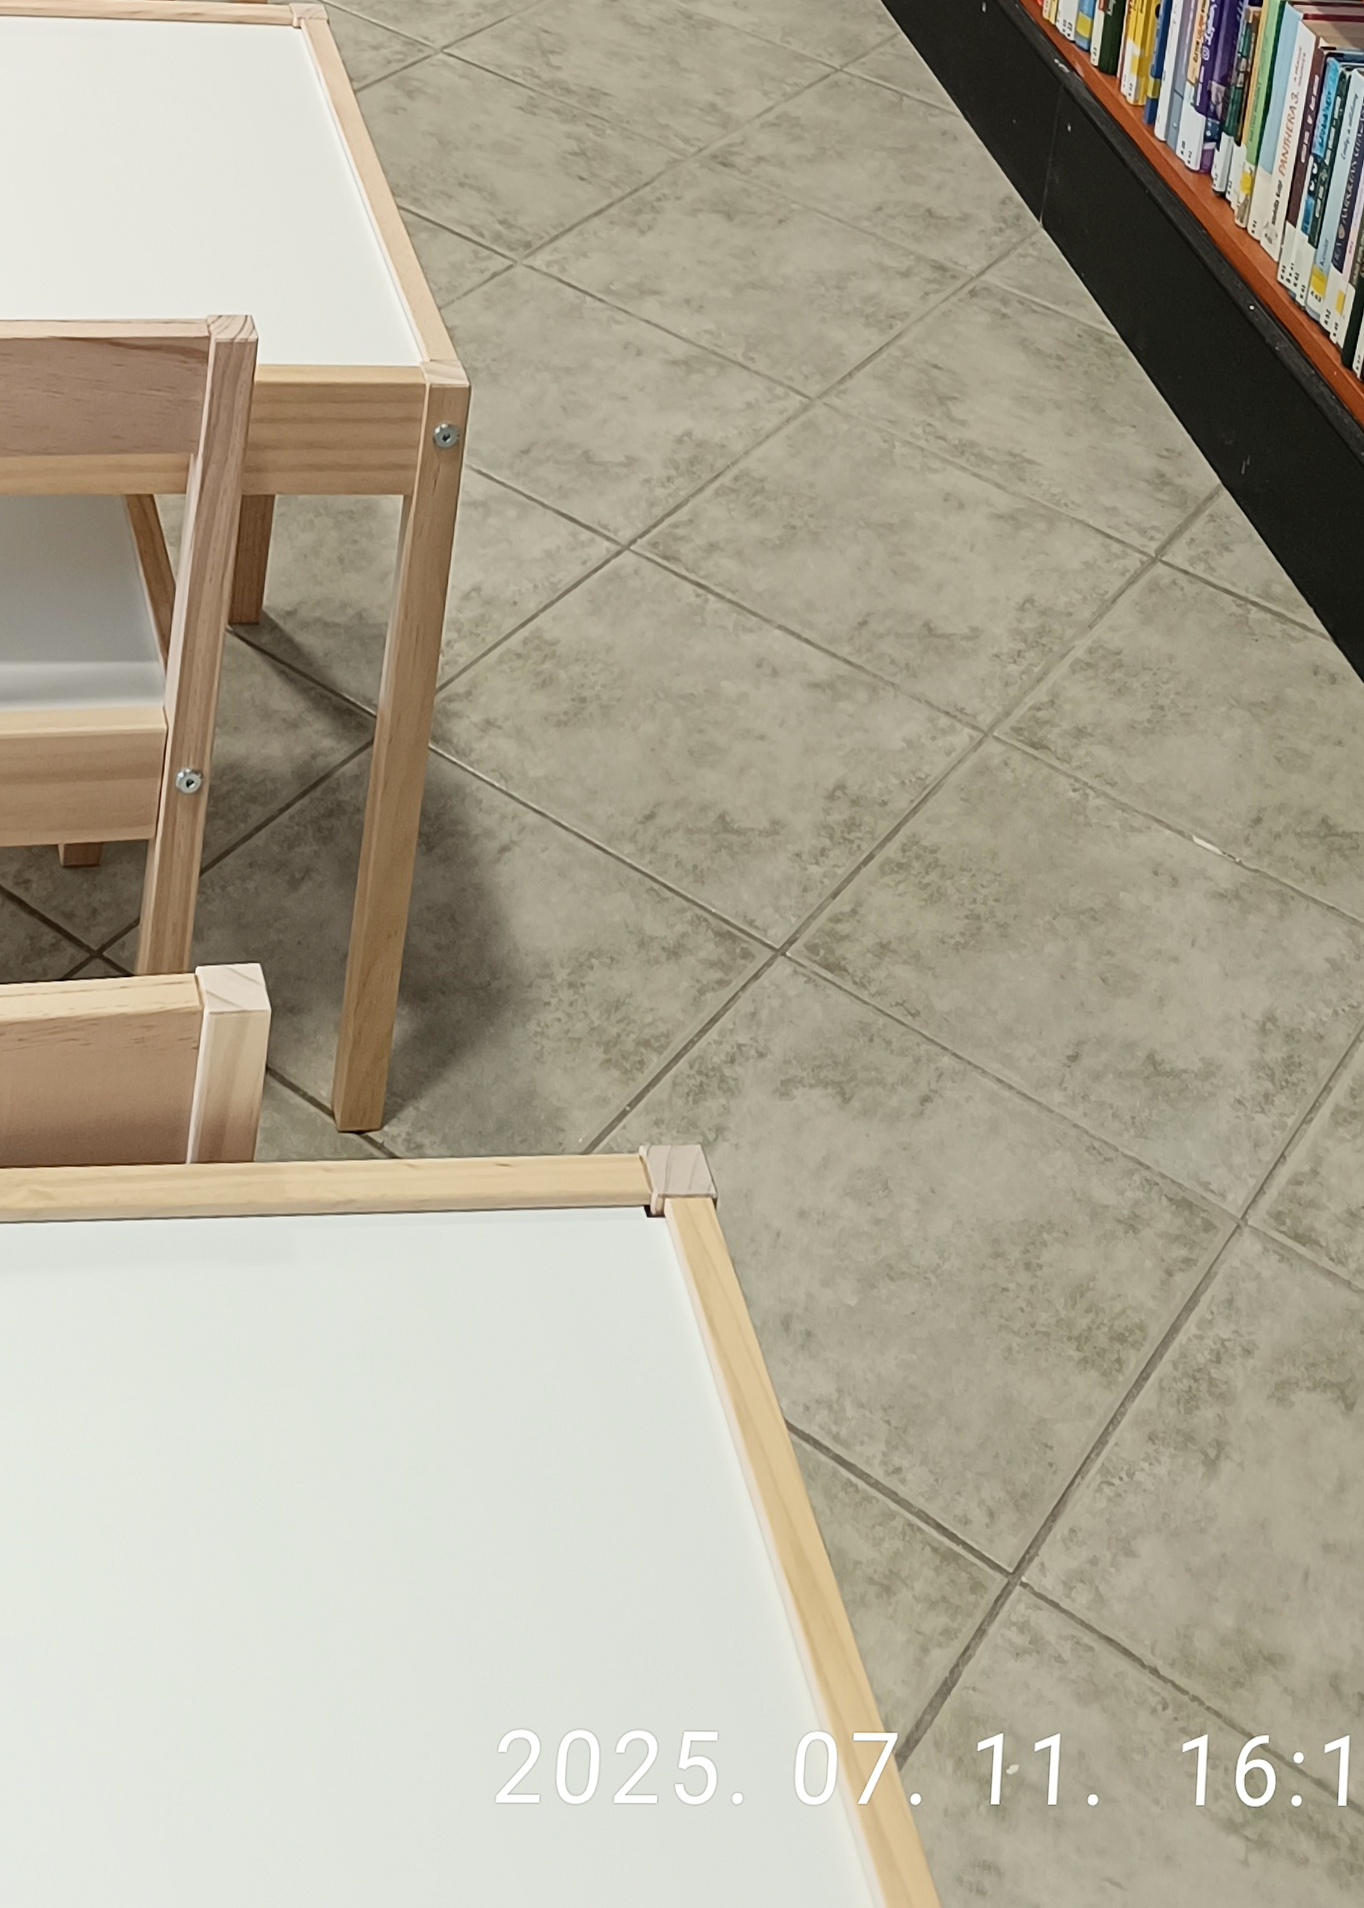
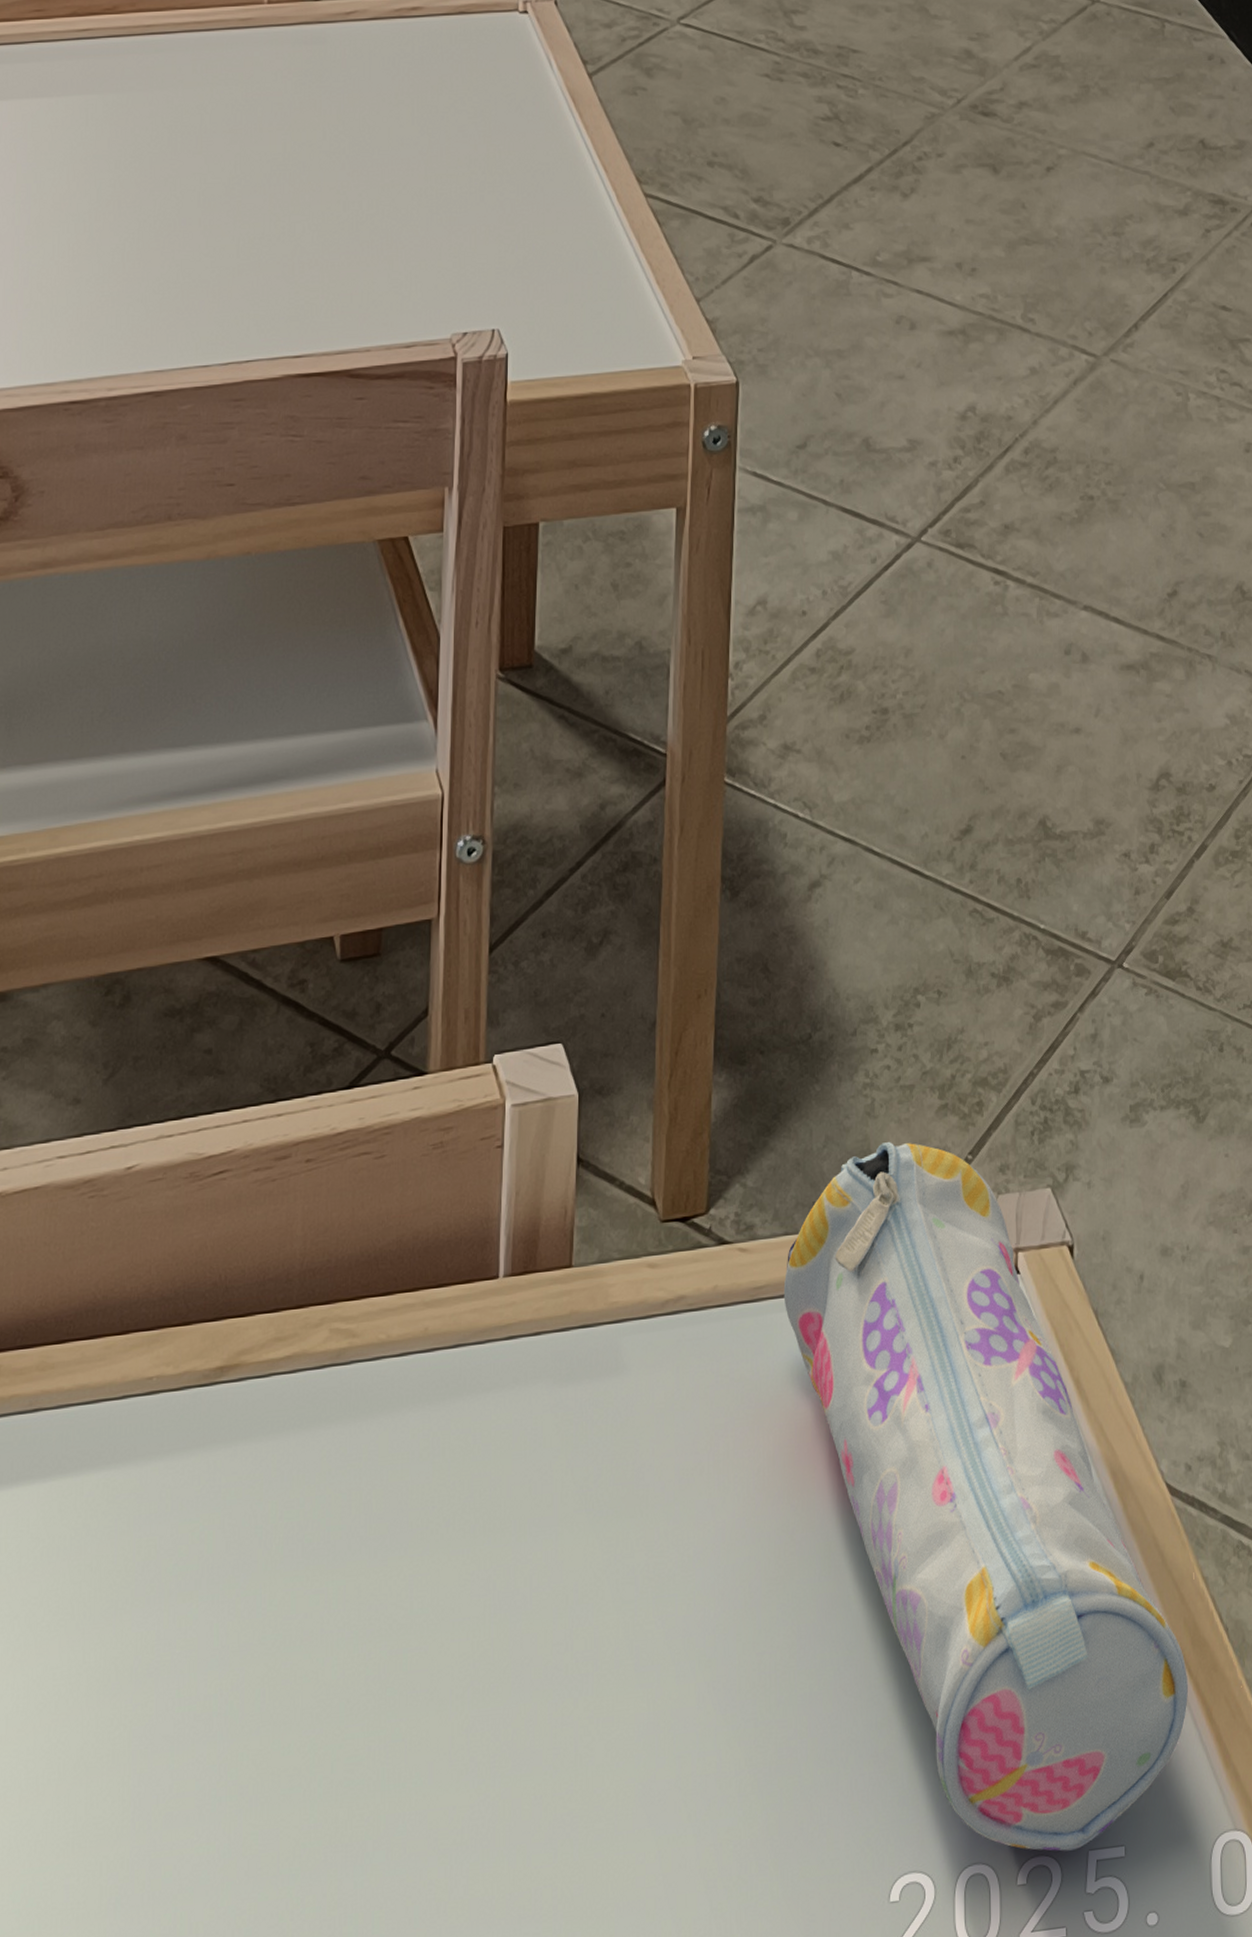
pencil case: none [445,1085,790,1729] -> present [783,1141,1189,1852]

